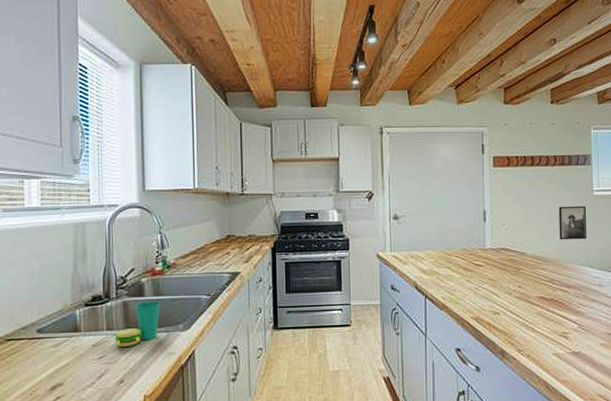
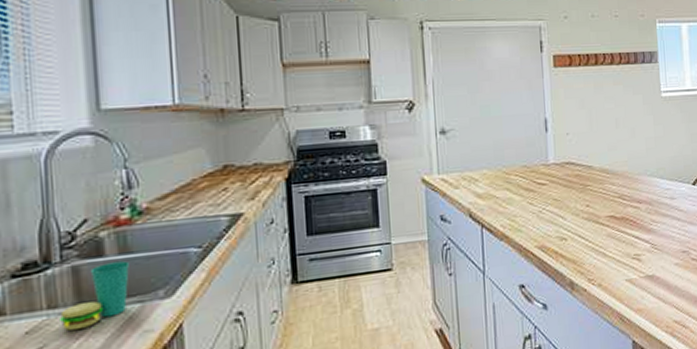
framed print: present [558,205,587,240] -> none [626,109,656,150]

